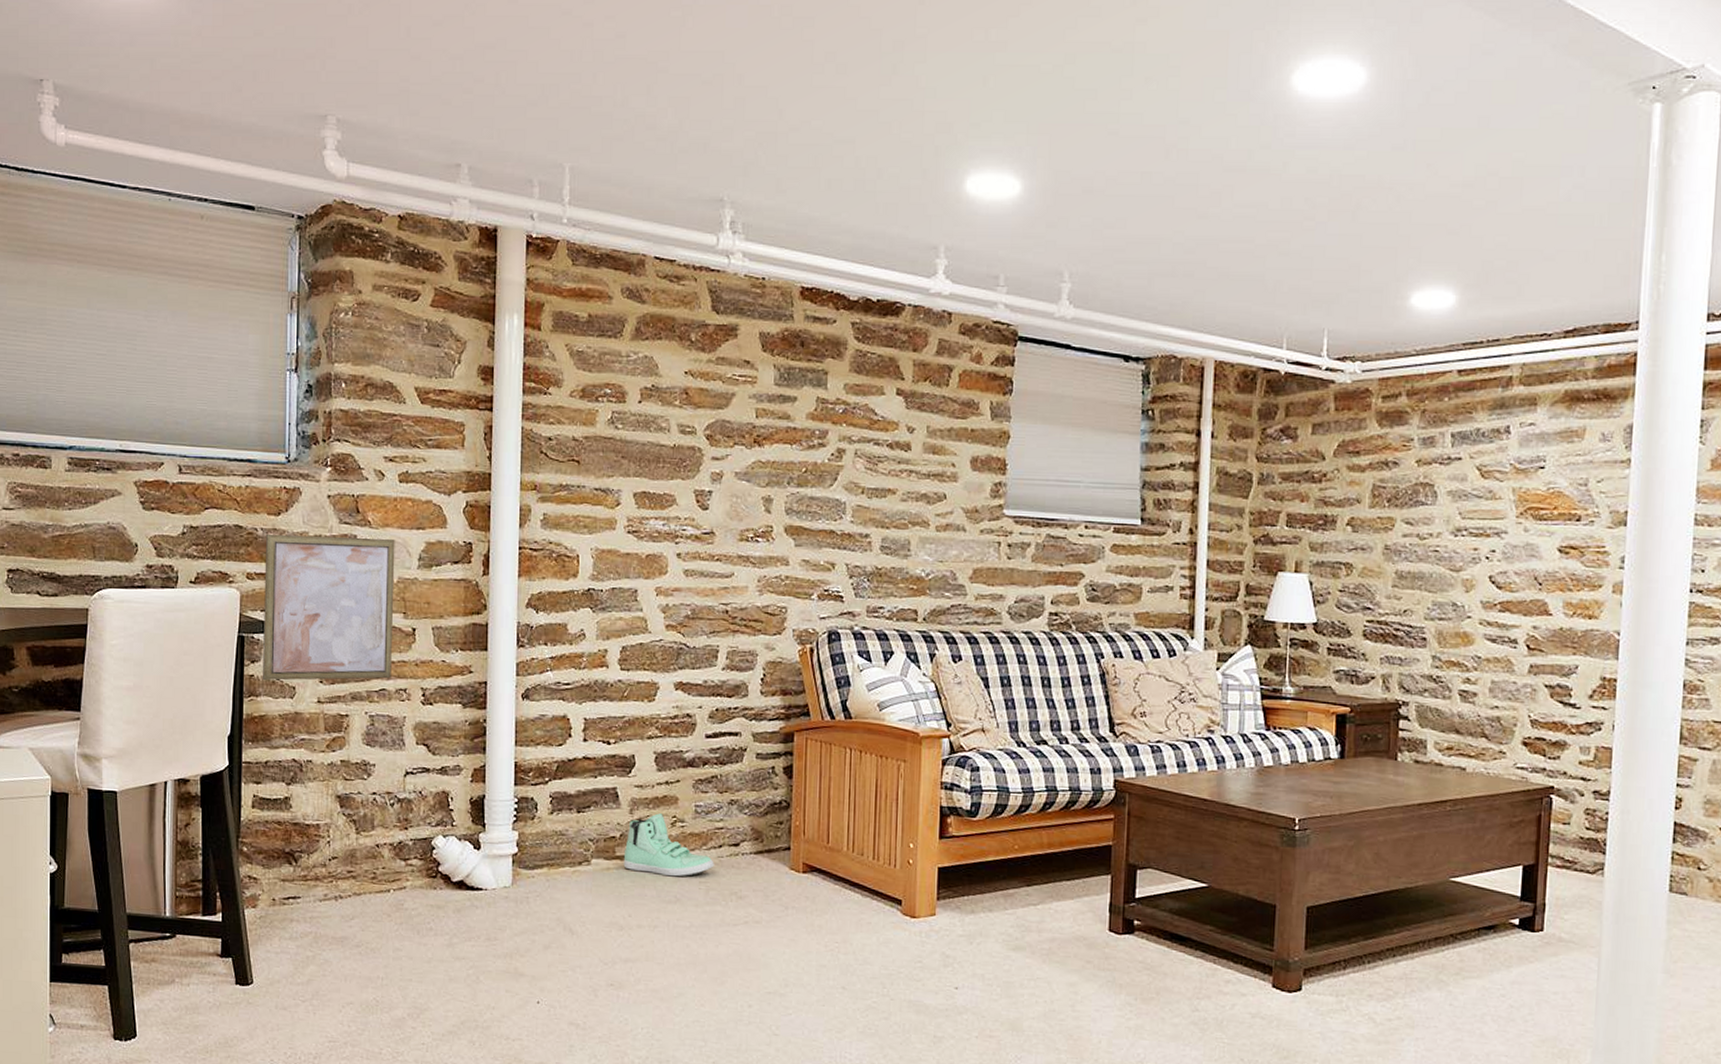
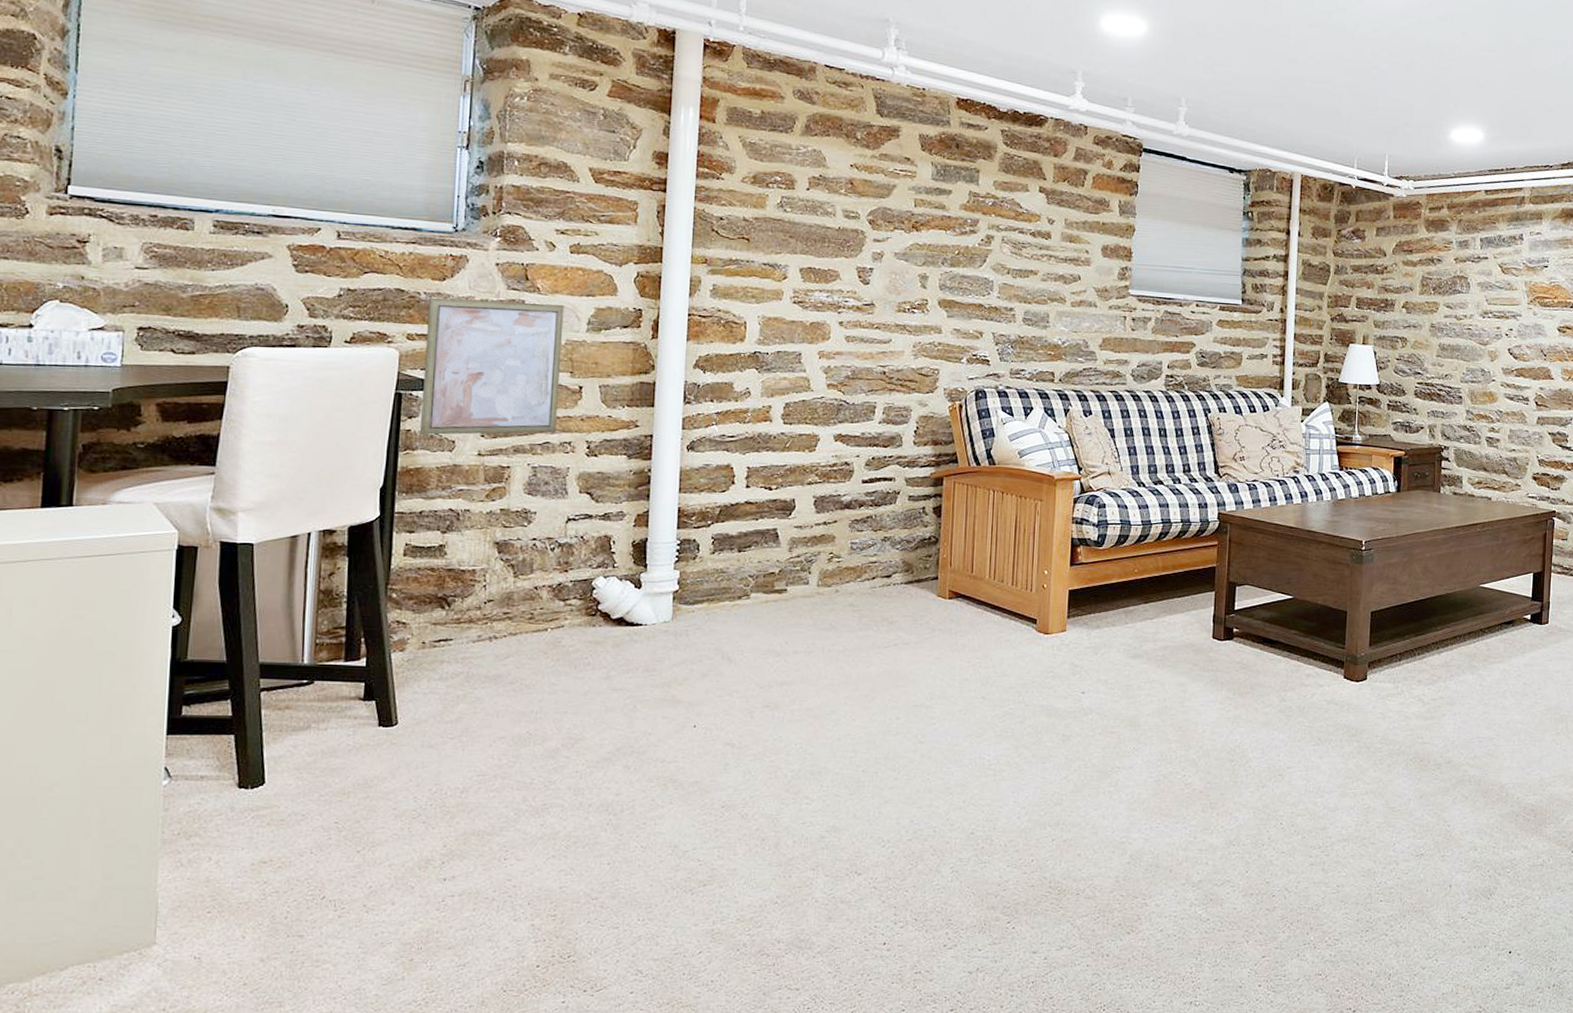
sneaker: present [623,813,714,877] -> none [781,550,868,607]

